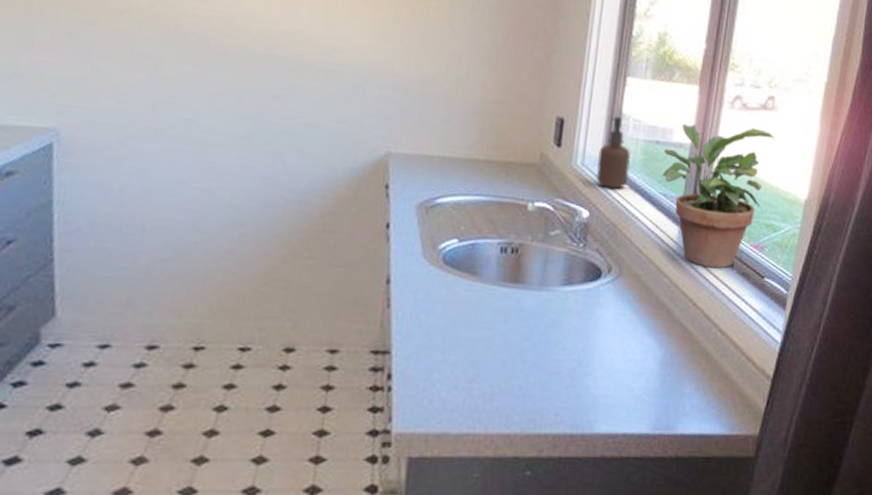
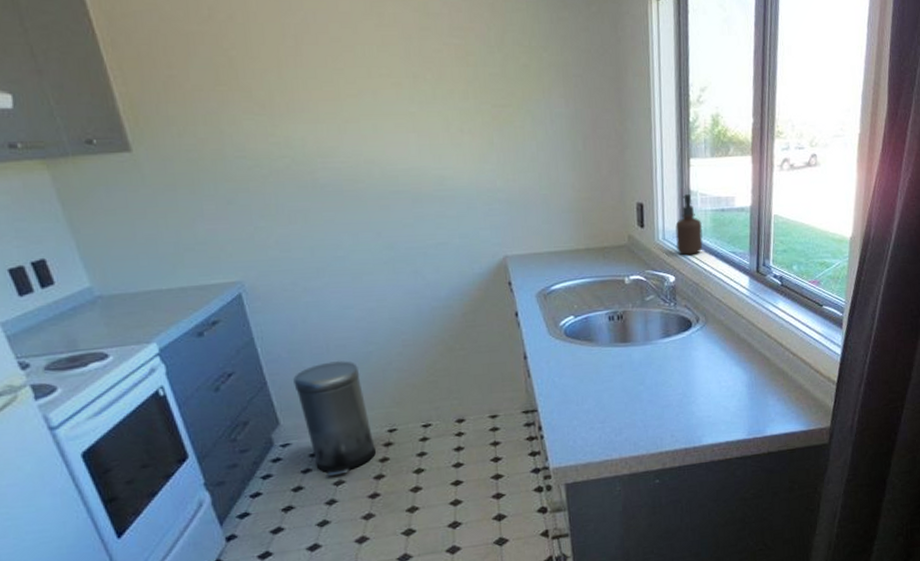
pedal bin: none [87,246,175,397] -> present [293,361,376,476]
potted plant: present [663,124,775,269] -> none [728,184,820,306]

